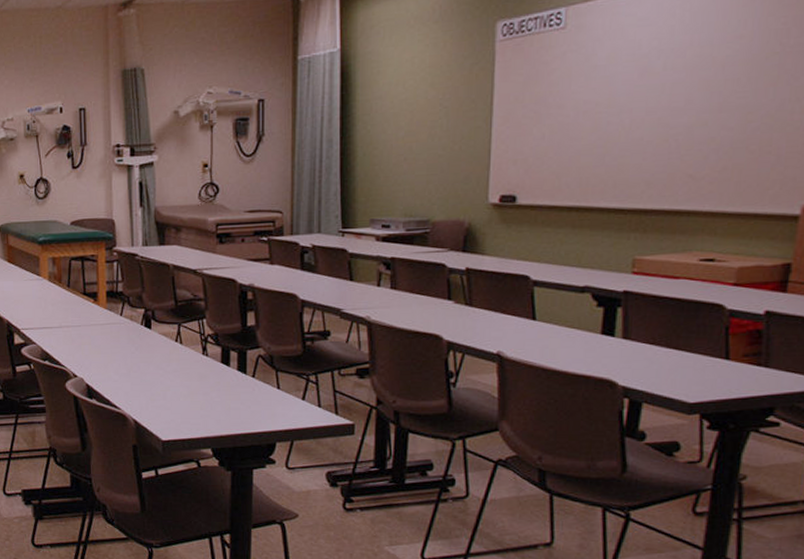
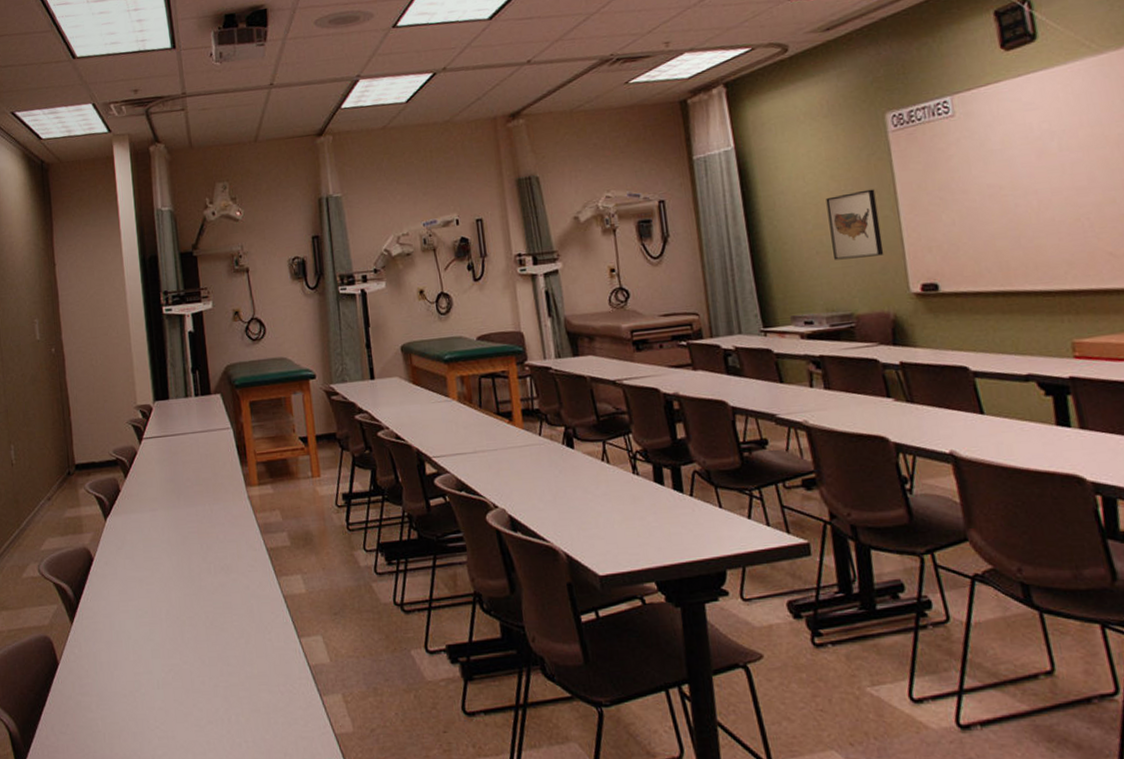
wall art: none [421,99,472,168] -> present [825,189,884,260]

